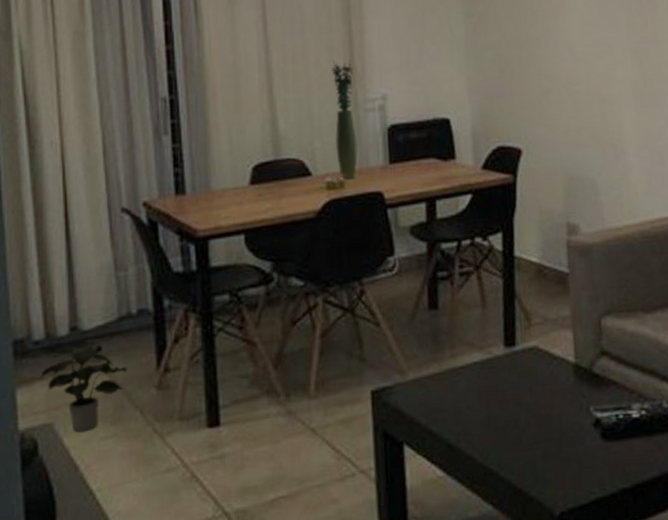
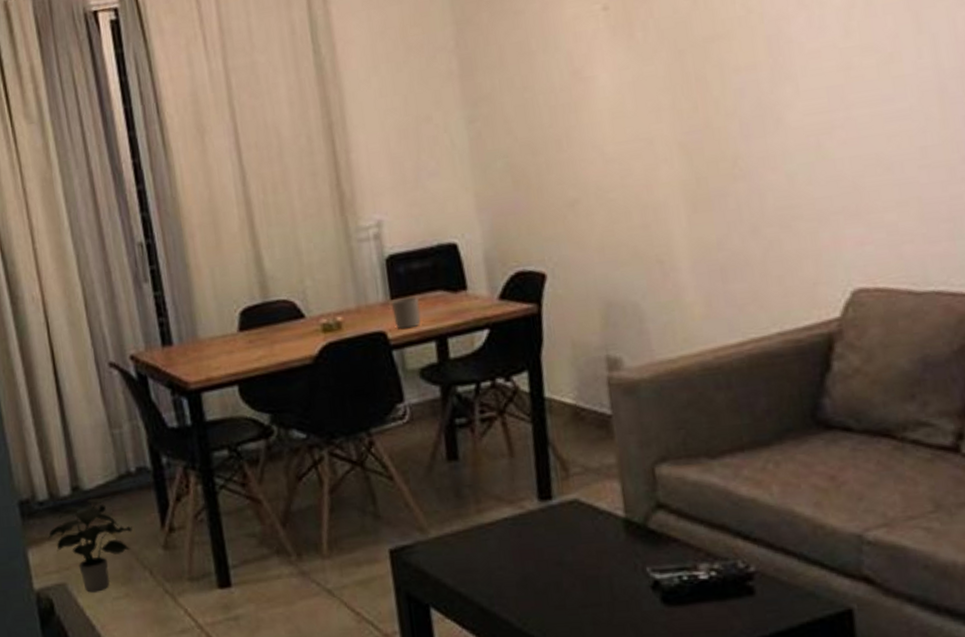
vase: present [331,60,358,181] -> none [317,186,355,322]
mug: none [390,163,415,190] -> present [392,297,421,329]

